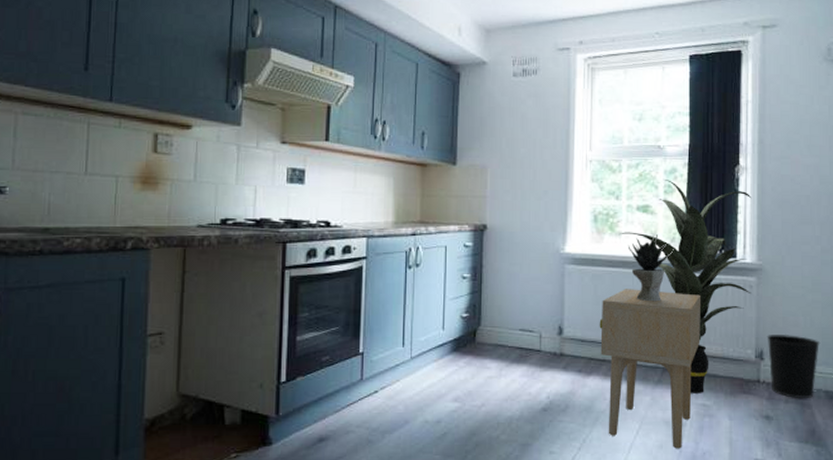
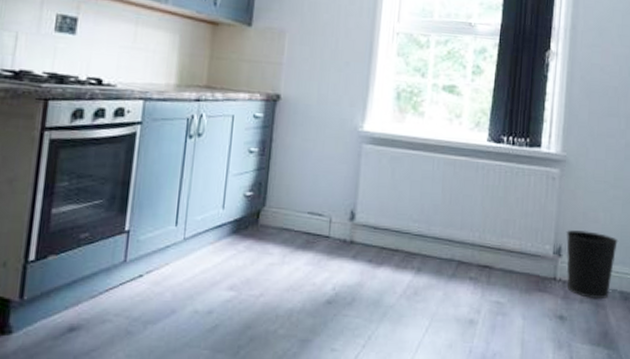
side table: present [599,289,701,449] -> none [393,174,502,349]
indoor plant: present [618,180,752,393] -> none [422,59,561,290]
potted plant: present [629,235,675,302] -> none [431,117,479,190]

